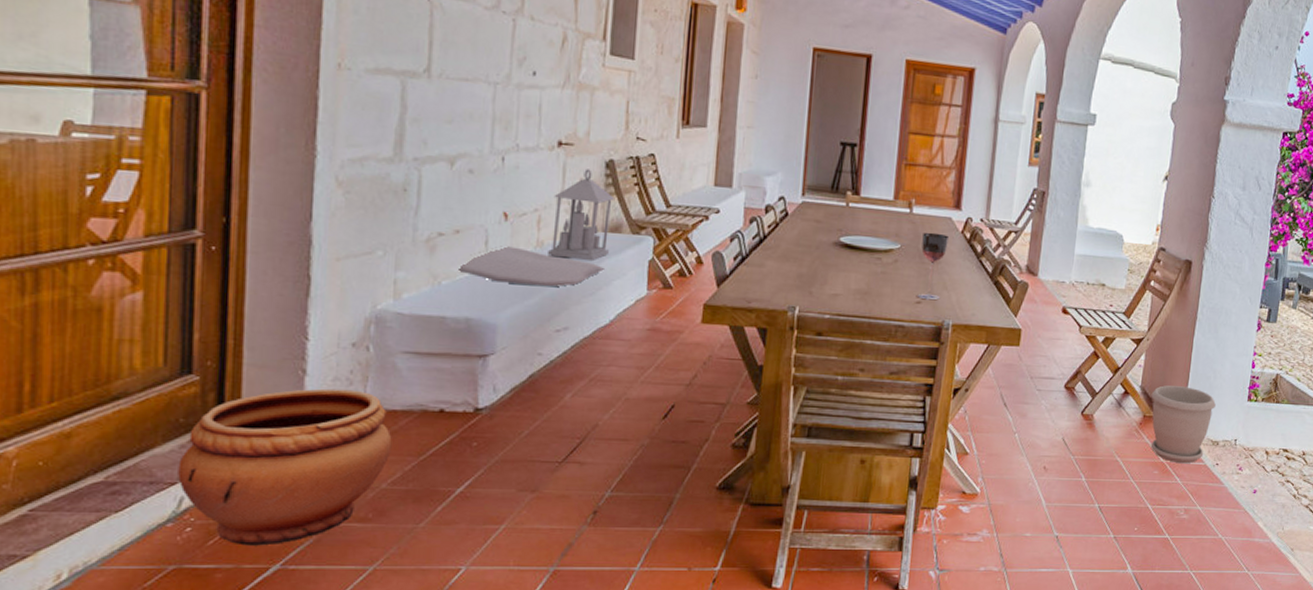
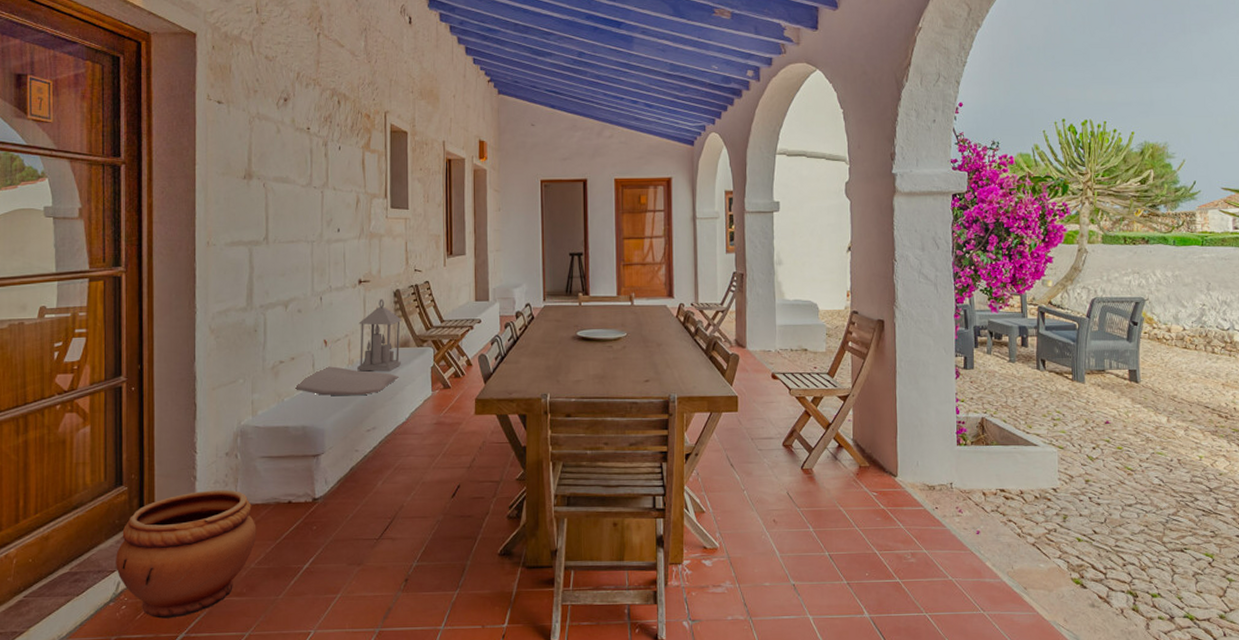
wineglass: present [916,232,950,301] -> none [643,319,667,378]
flowerpot: present [1150,385,1216,464] -> none [863,436,927,510]

